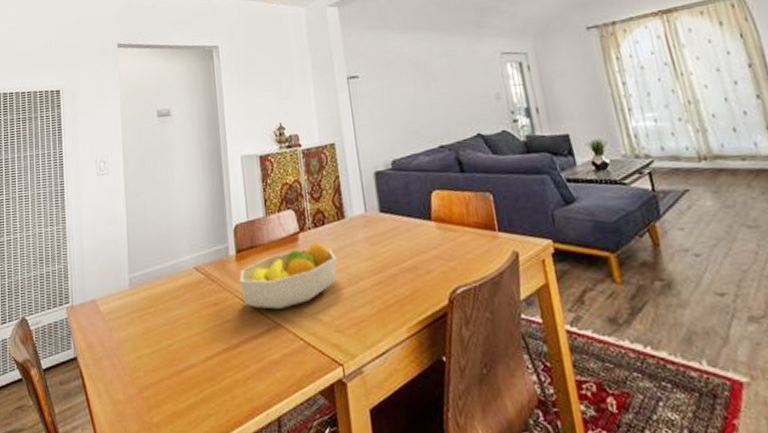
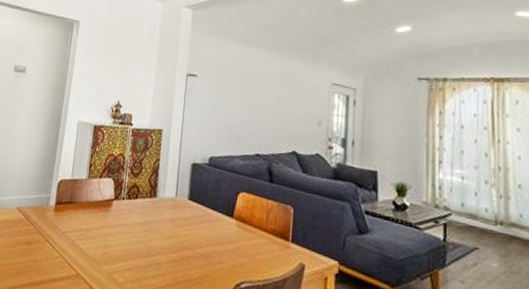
fruit bowl: present [239,241,337,310] -> none [52,211,141,262]

